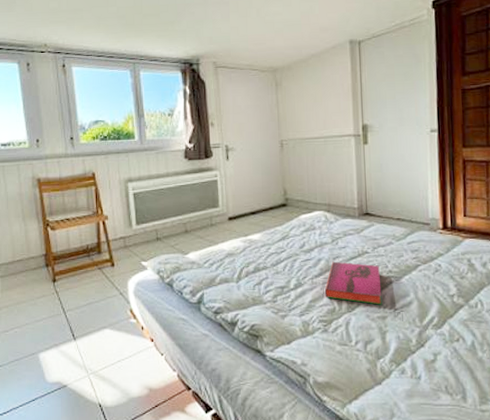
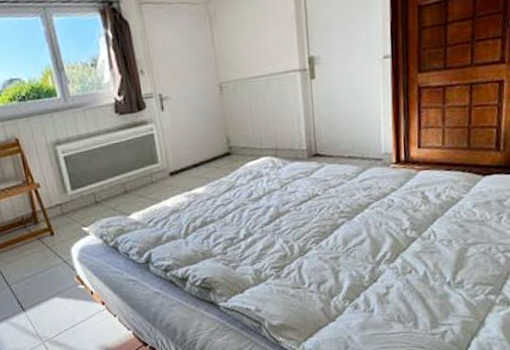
hardback book: present [324,261,382,305] -> none [275,207,335,247]

